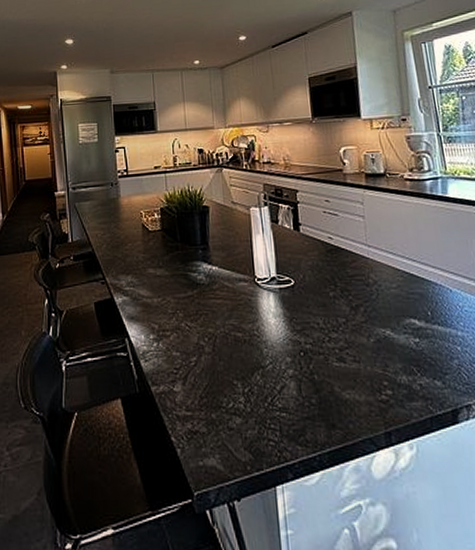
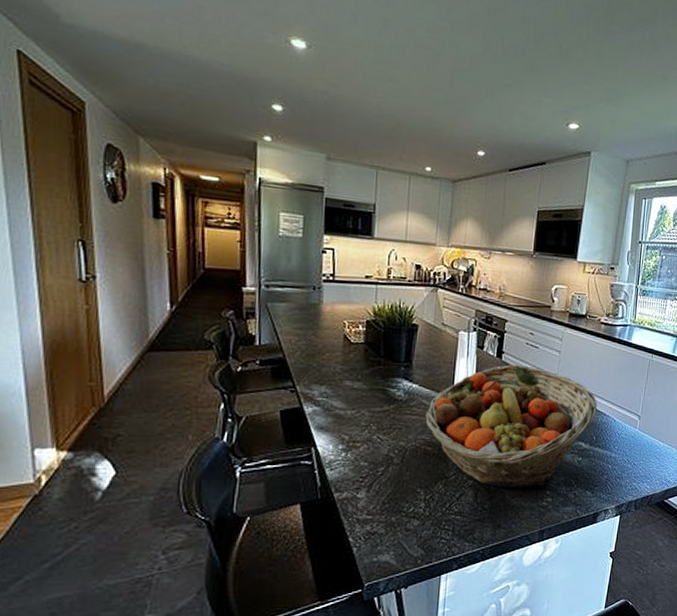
fruit basket: none [230,236,425,379] -> present [425,365,598,488]

